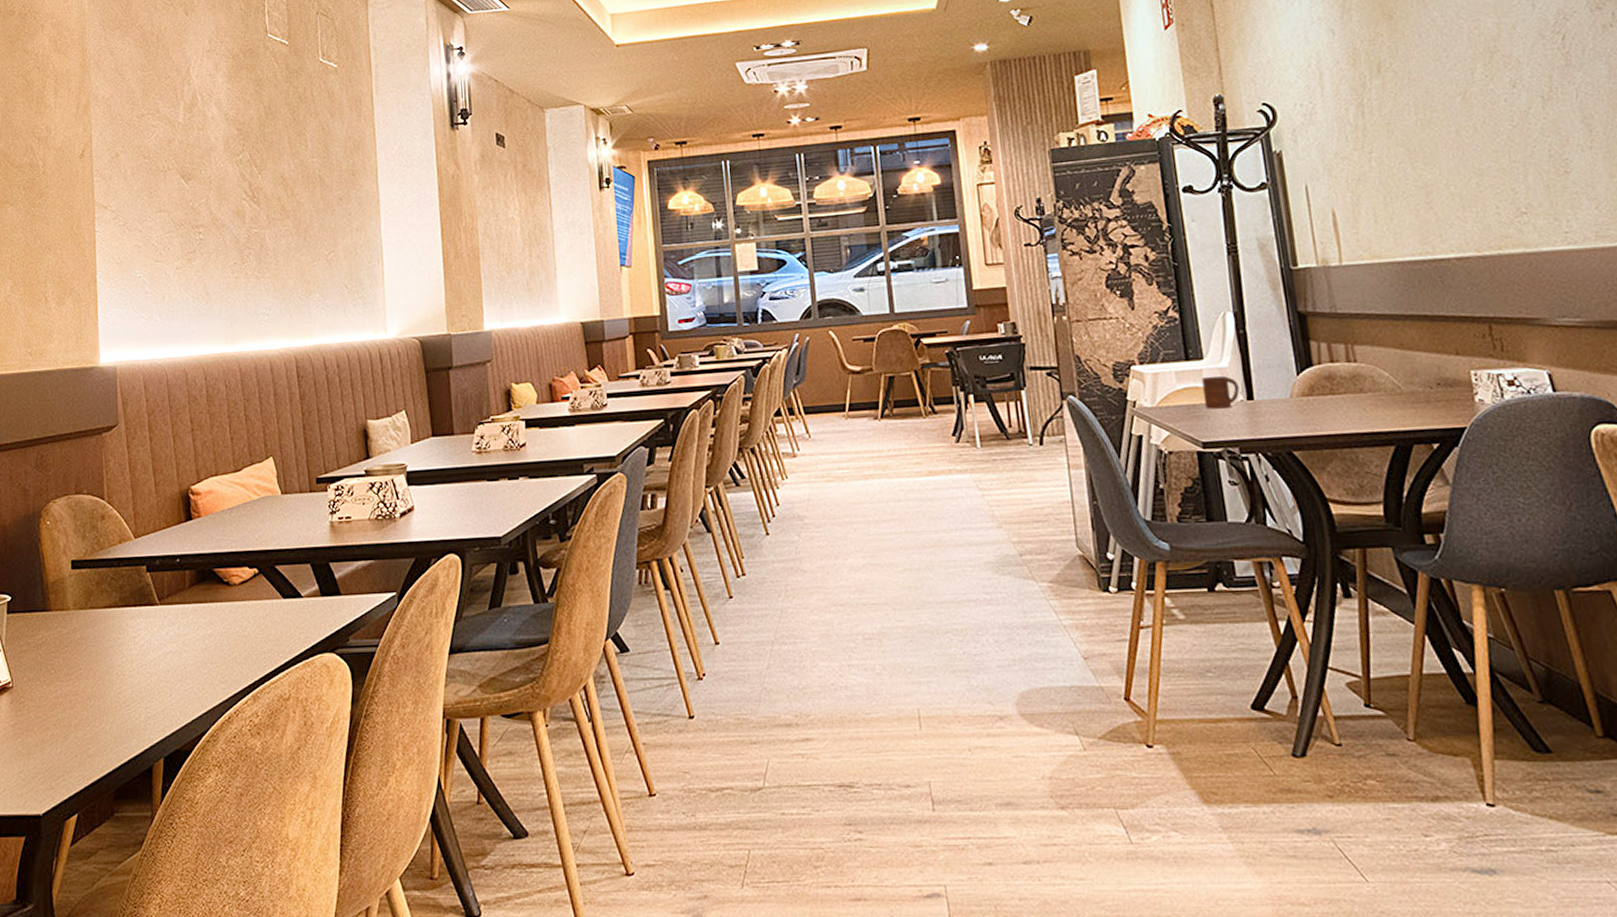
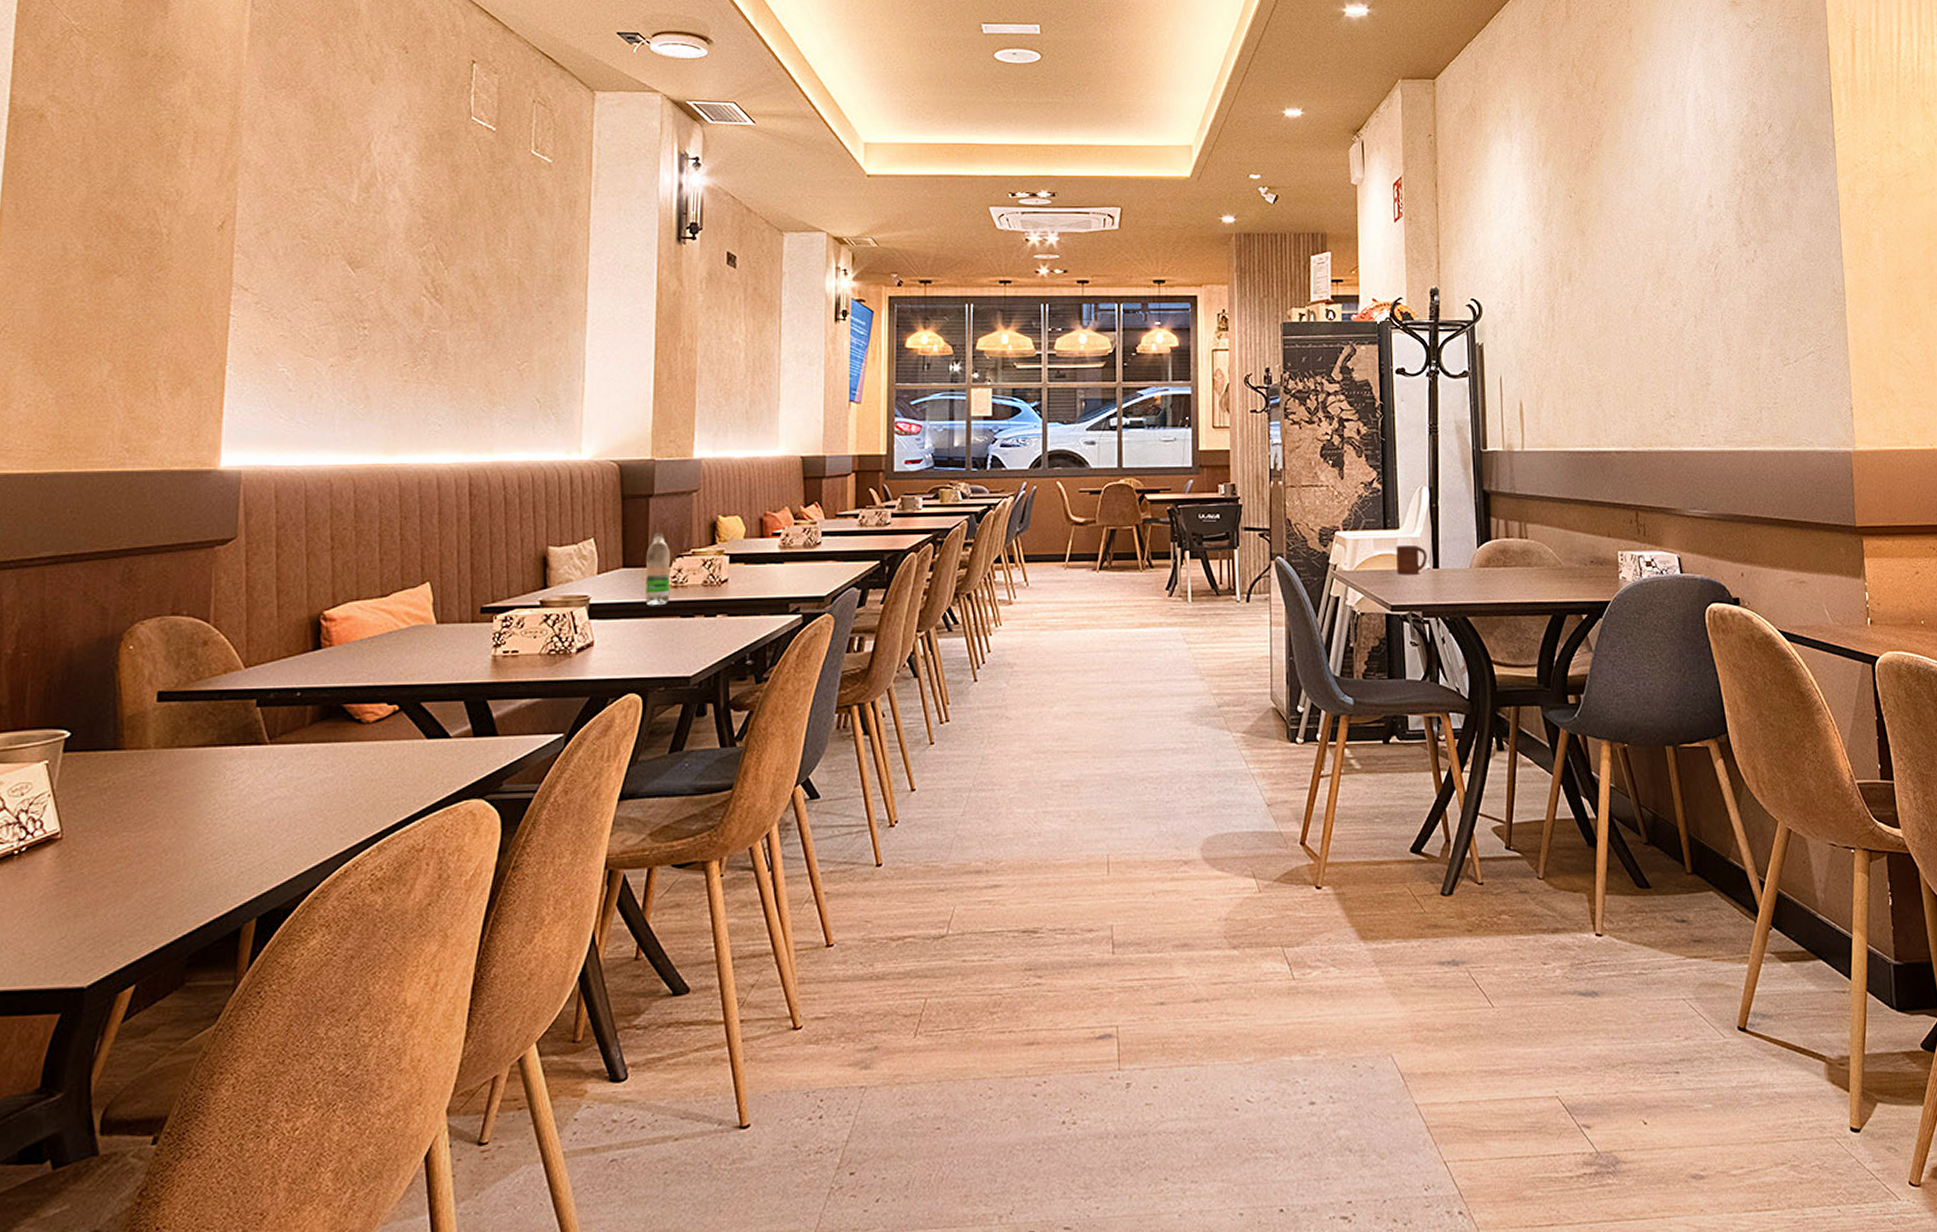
bottle: none [451,402,476,472] -> present [644,533,671,606]

